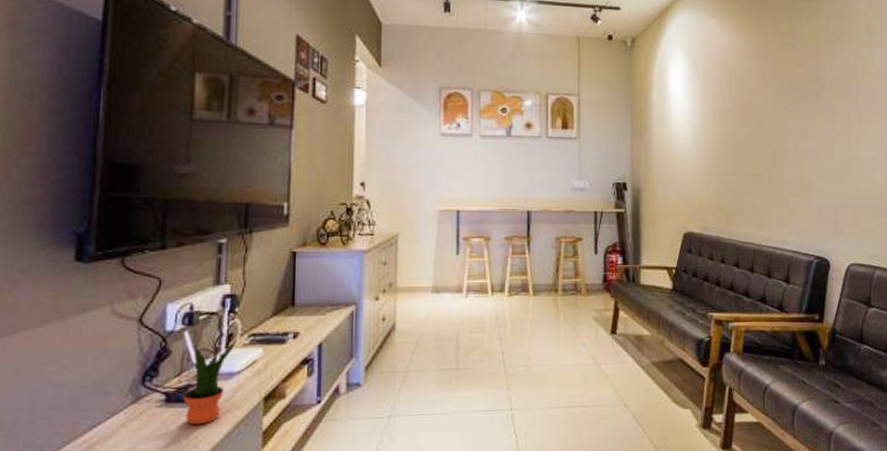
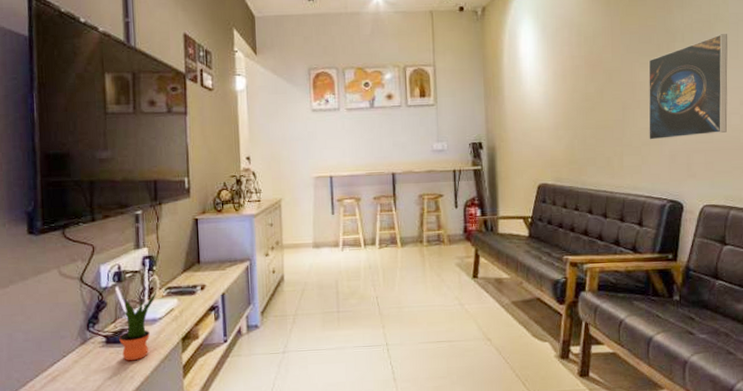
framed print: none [797,88,874,192] -> present [648,34,728,140]

